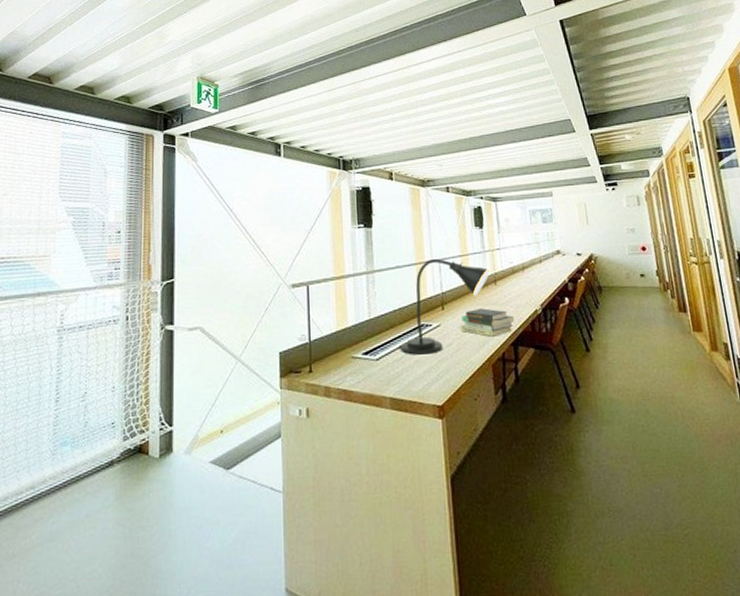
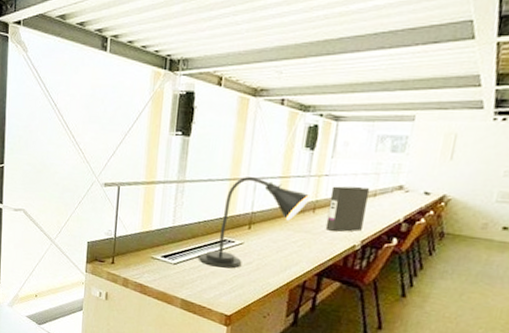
books: present [460,308,515,337] -> none [263,233,327,264]
binder: none [505,255,538,299] -> present [325,186,371,232]

